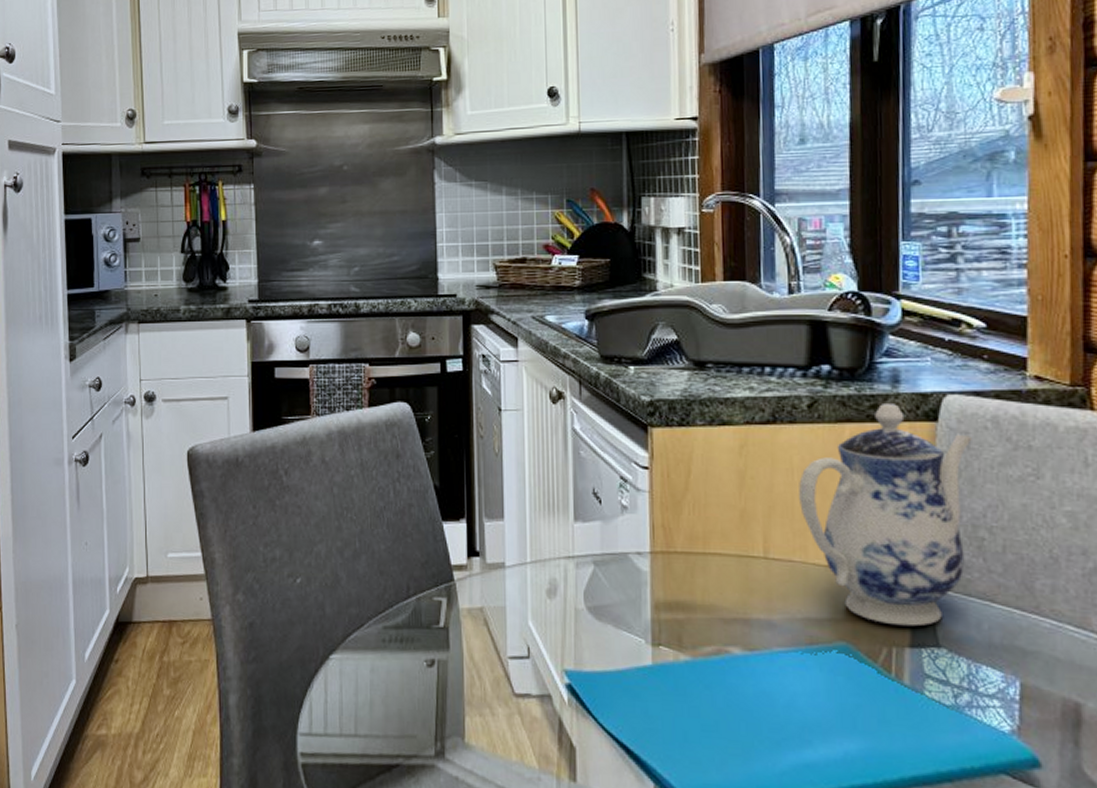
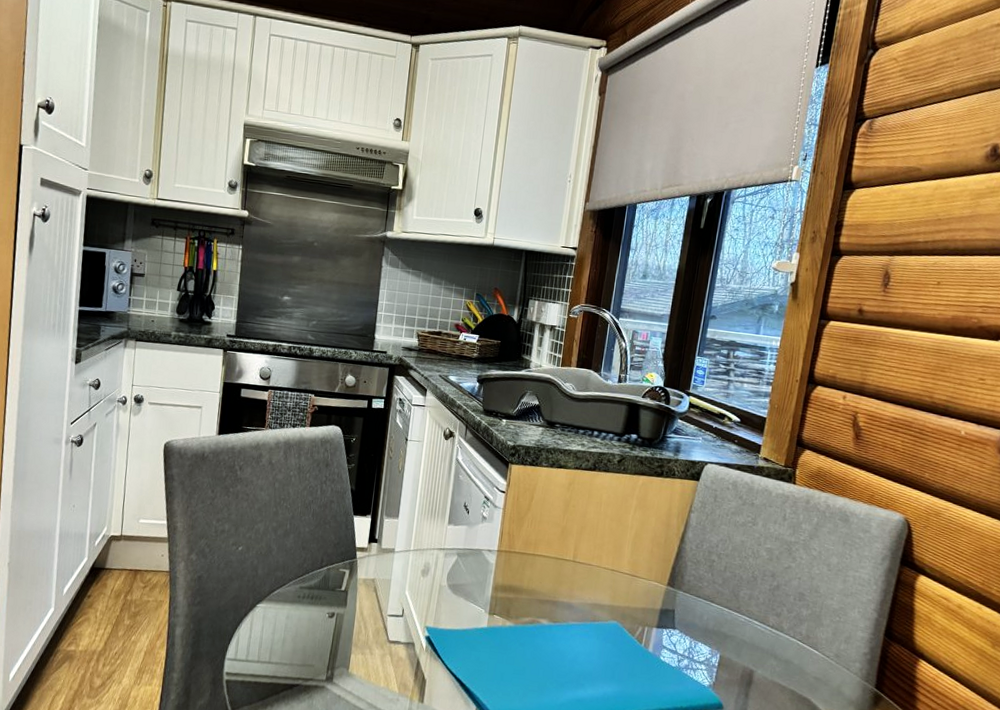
teapot: present [799,404,972,627] -> none [602,465,718,615]

